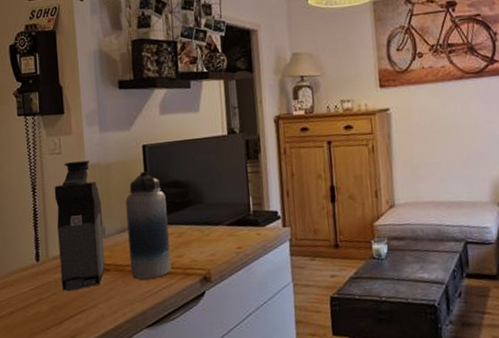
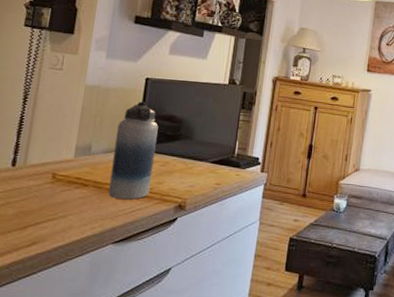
coffee maker: present [54,160,106,292] -> none [33,79,93,200]

